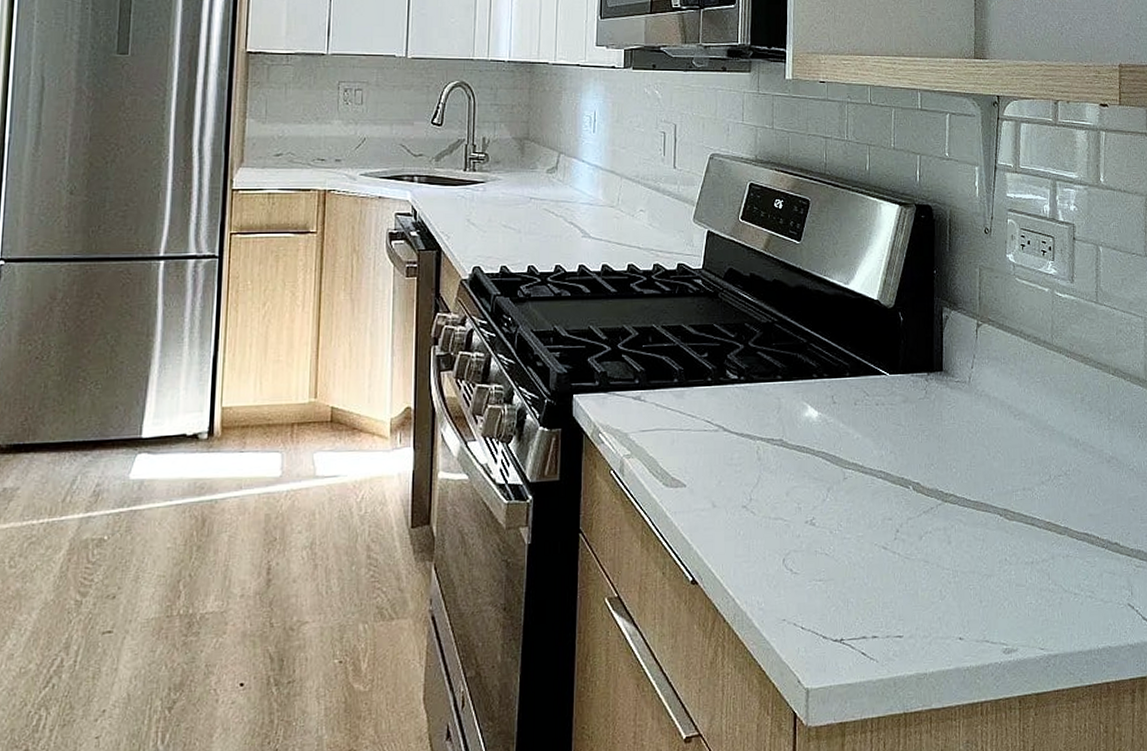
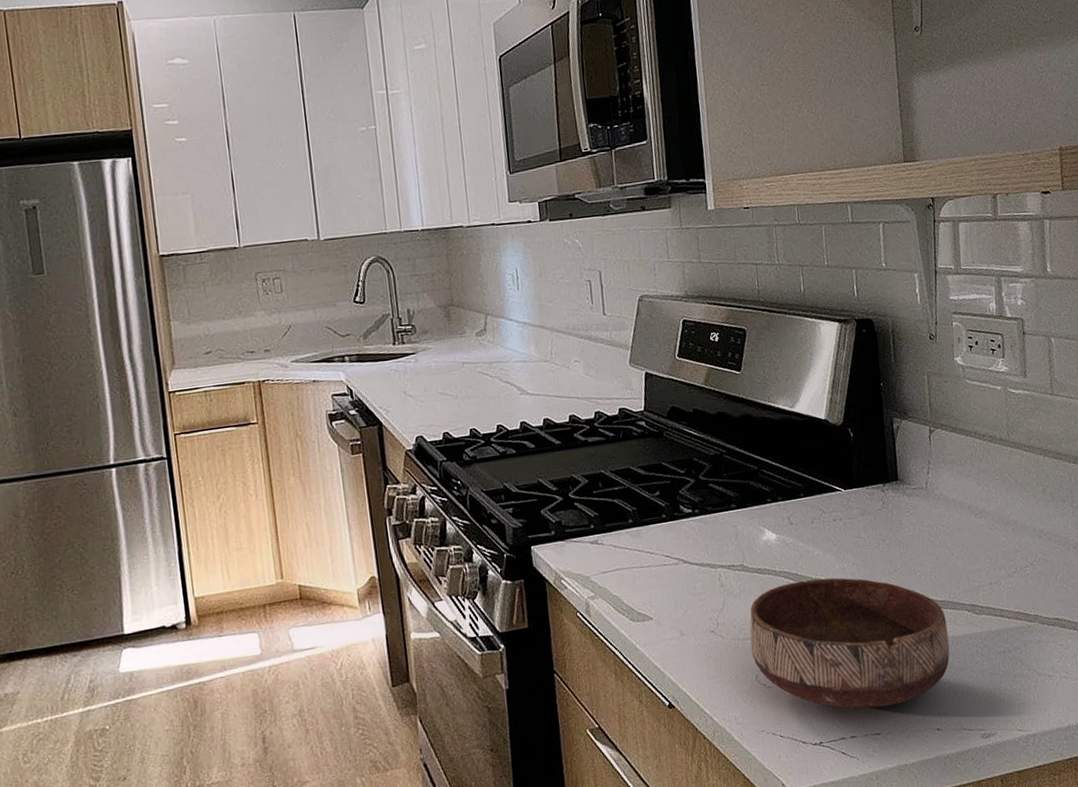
bowl: none [782,463,979,608] -> present [749,577,950,709]

